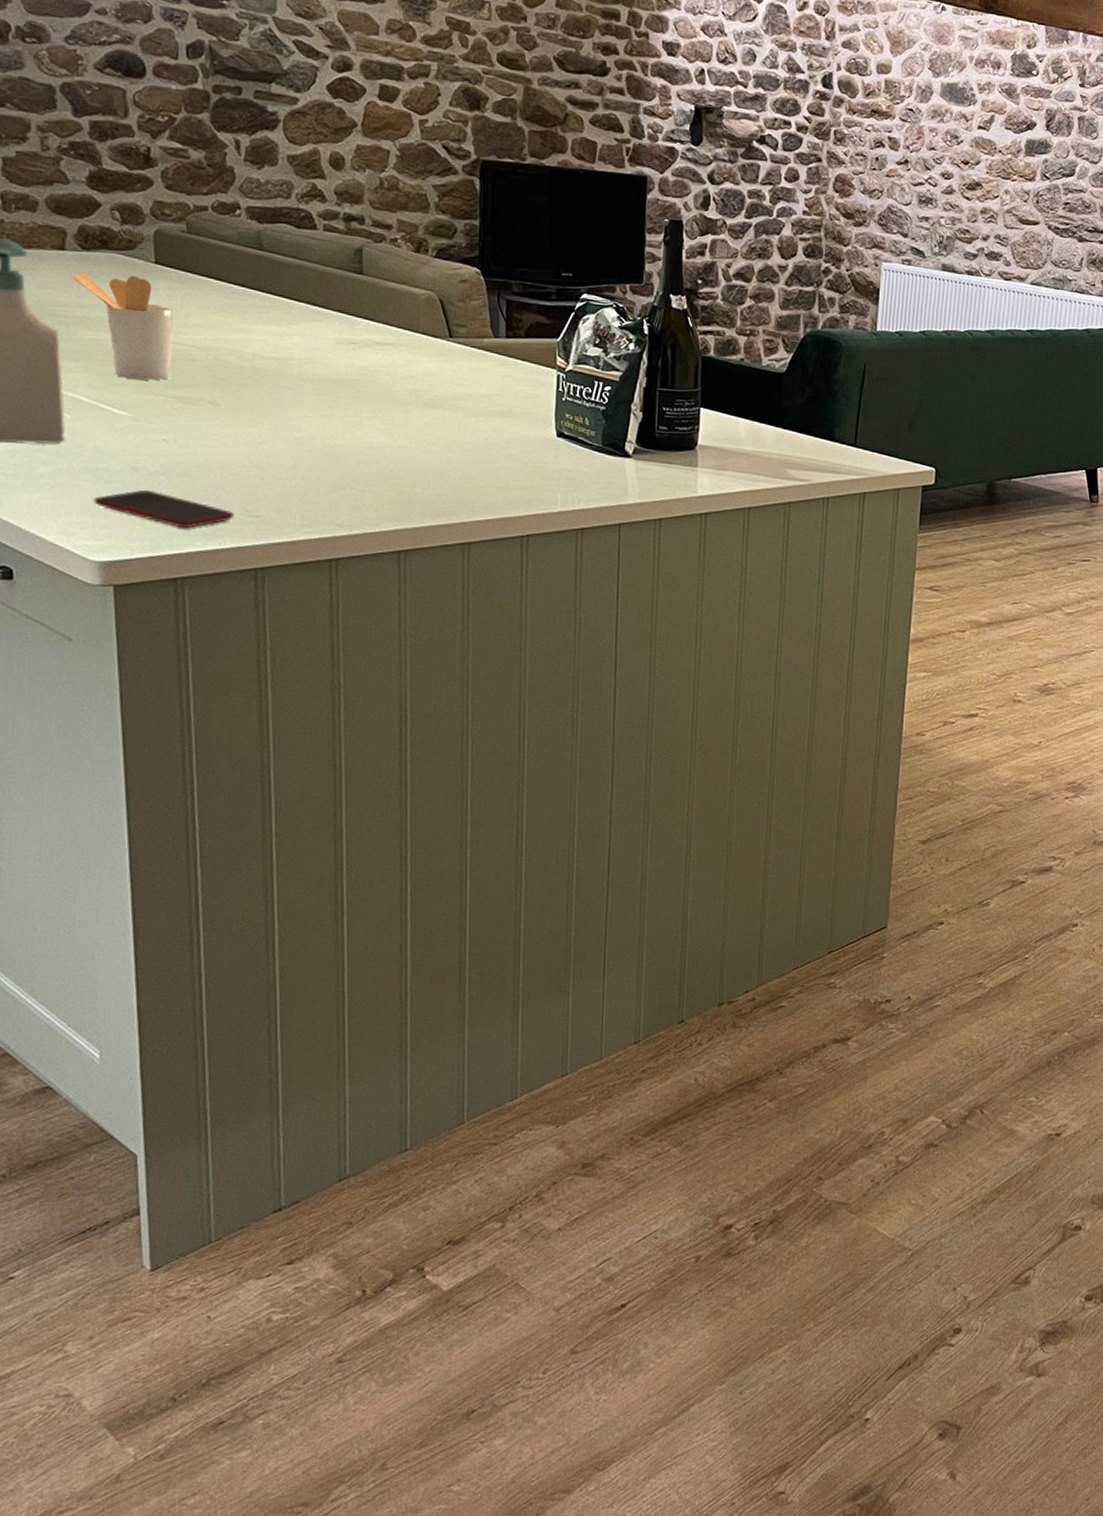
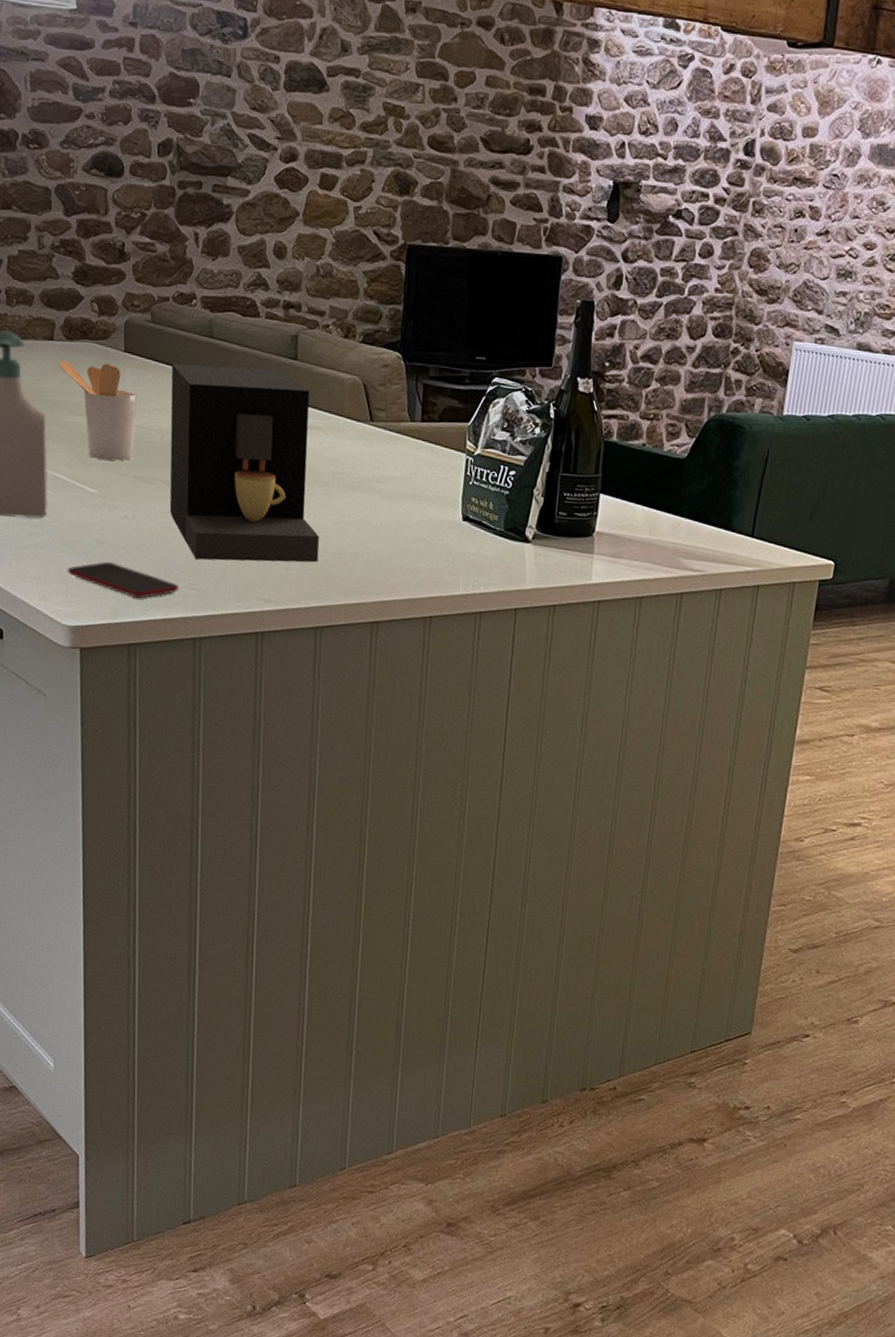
coffee maker: none [213,276,399,485] -> present [169,363,320,563]

